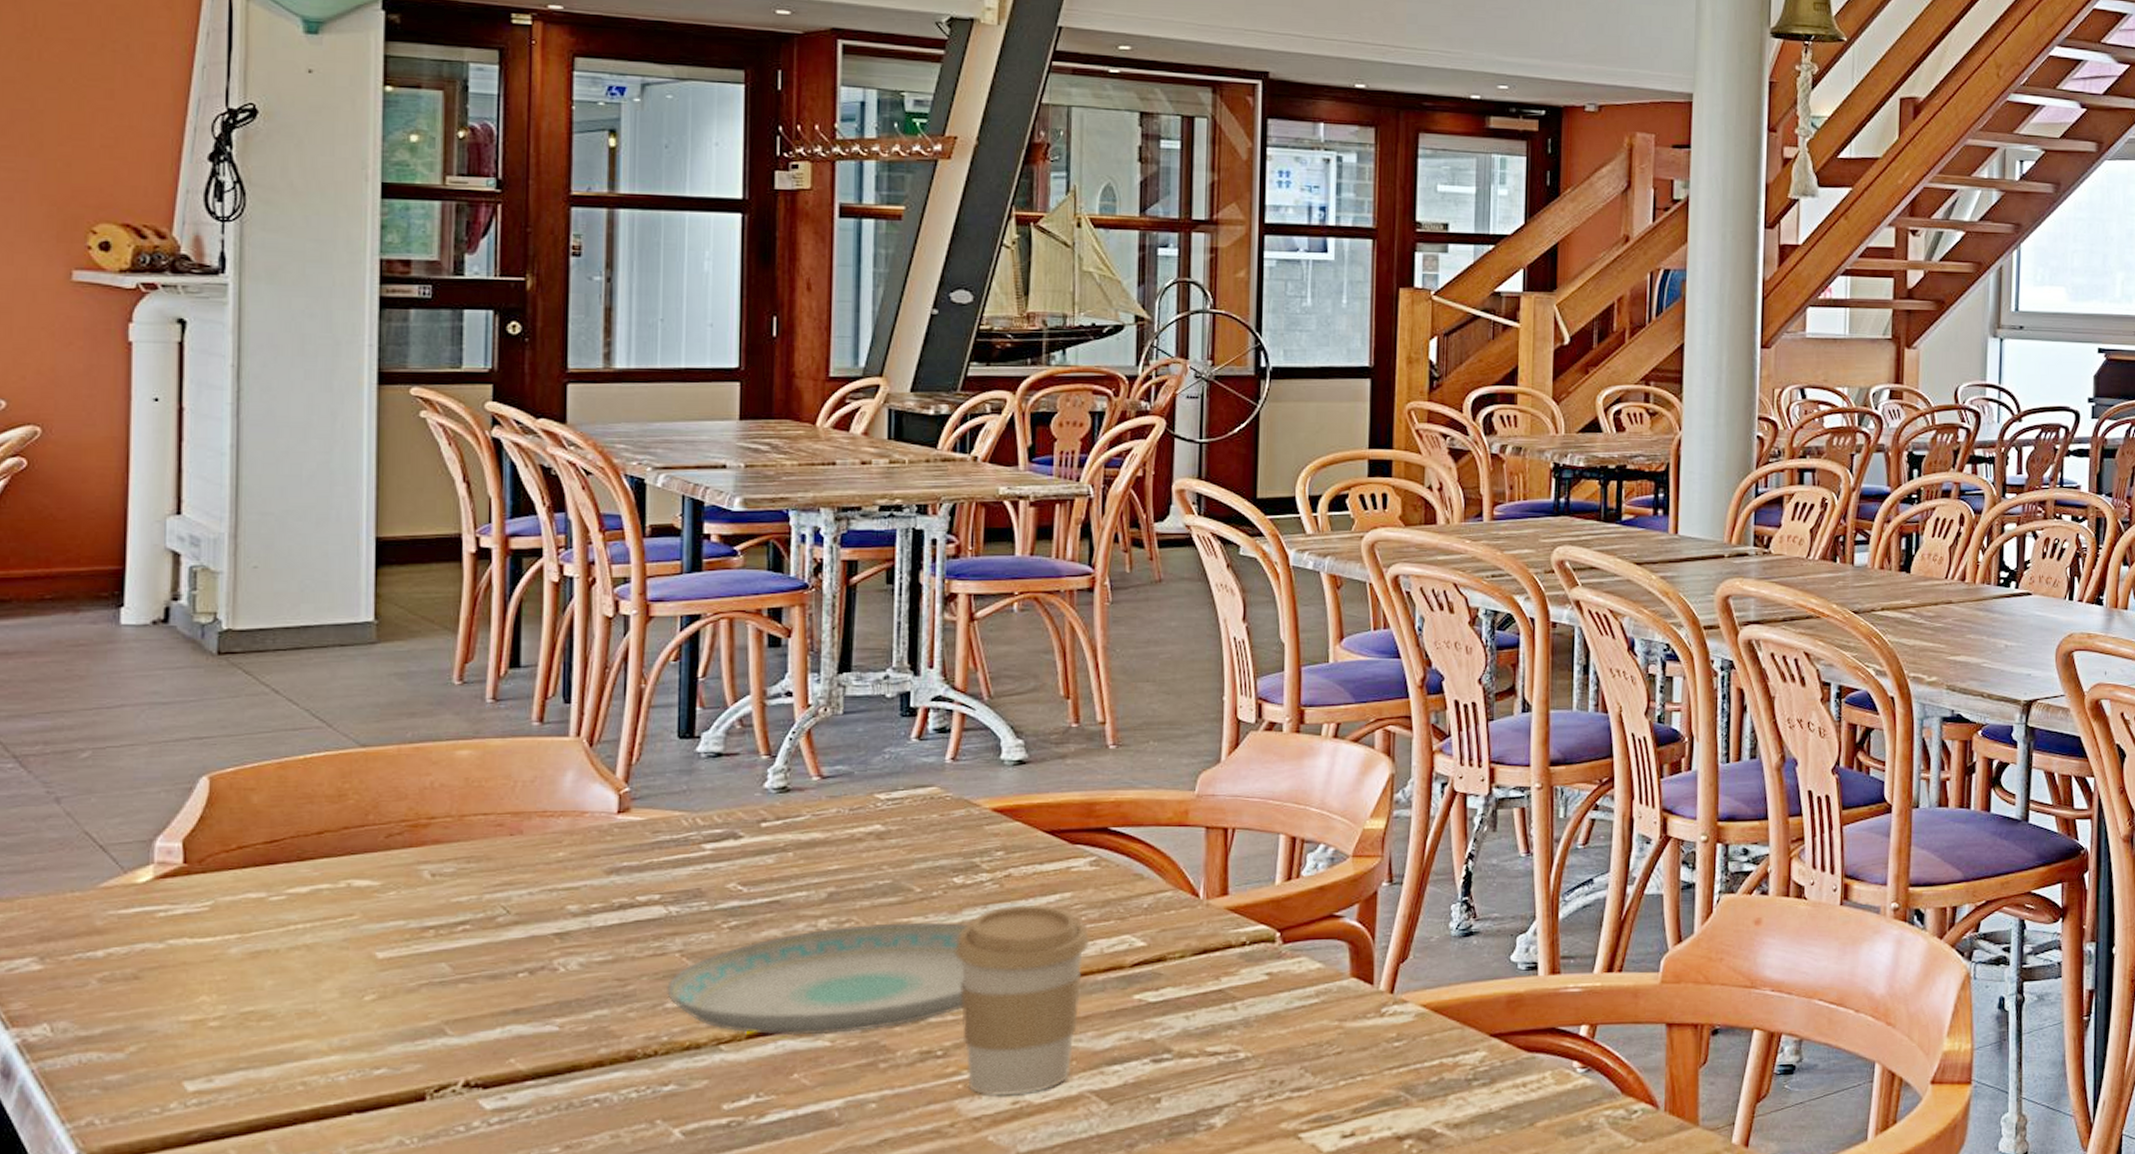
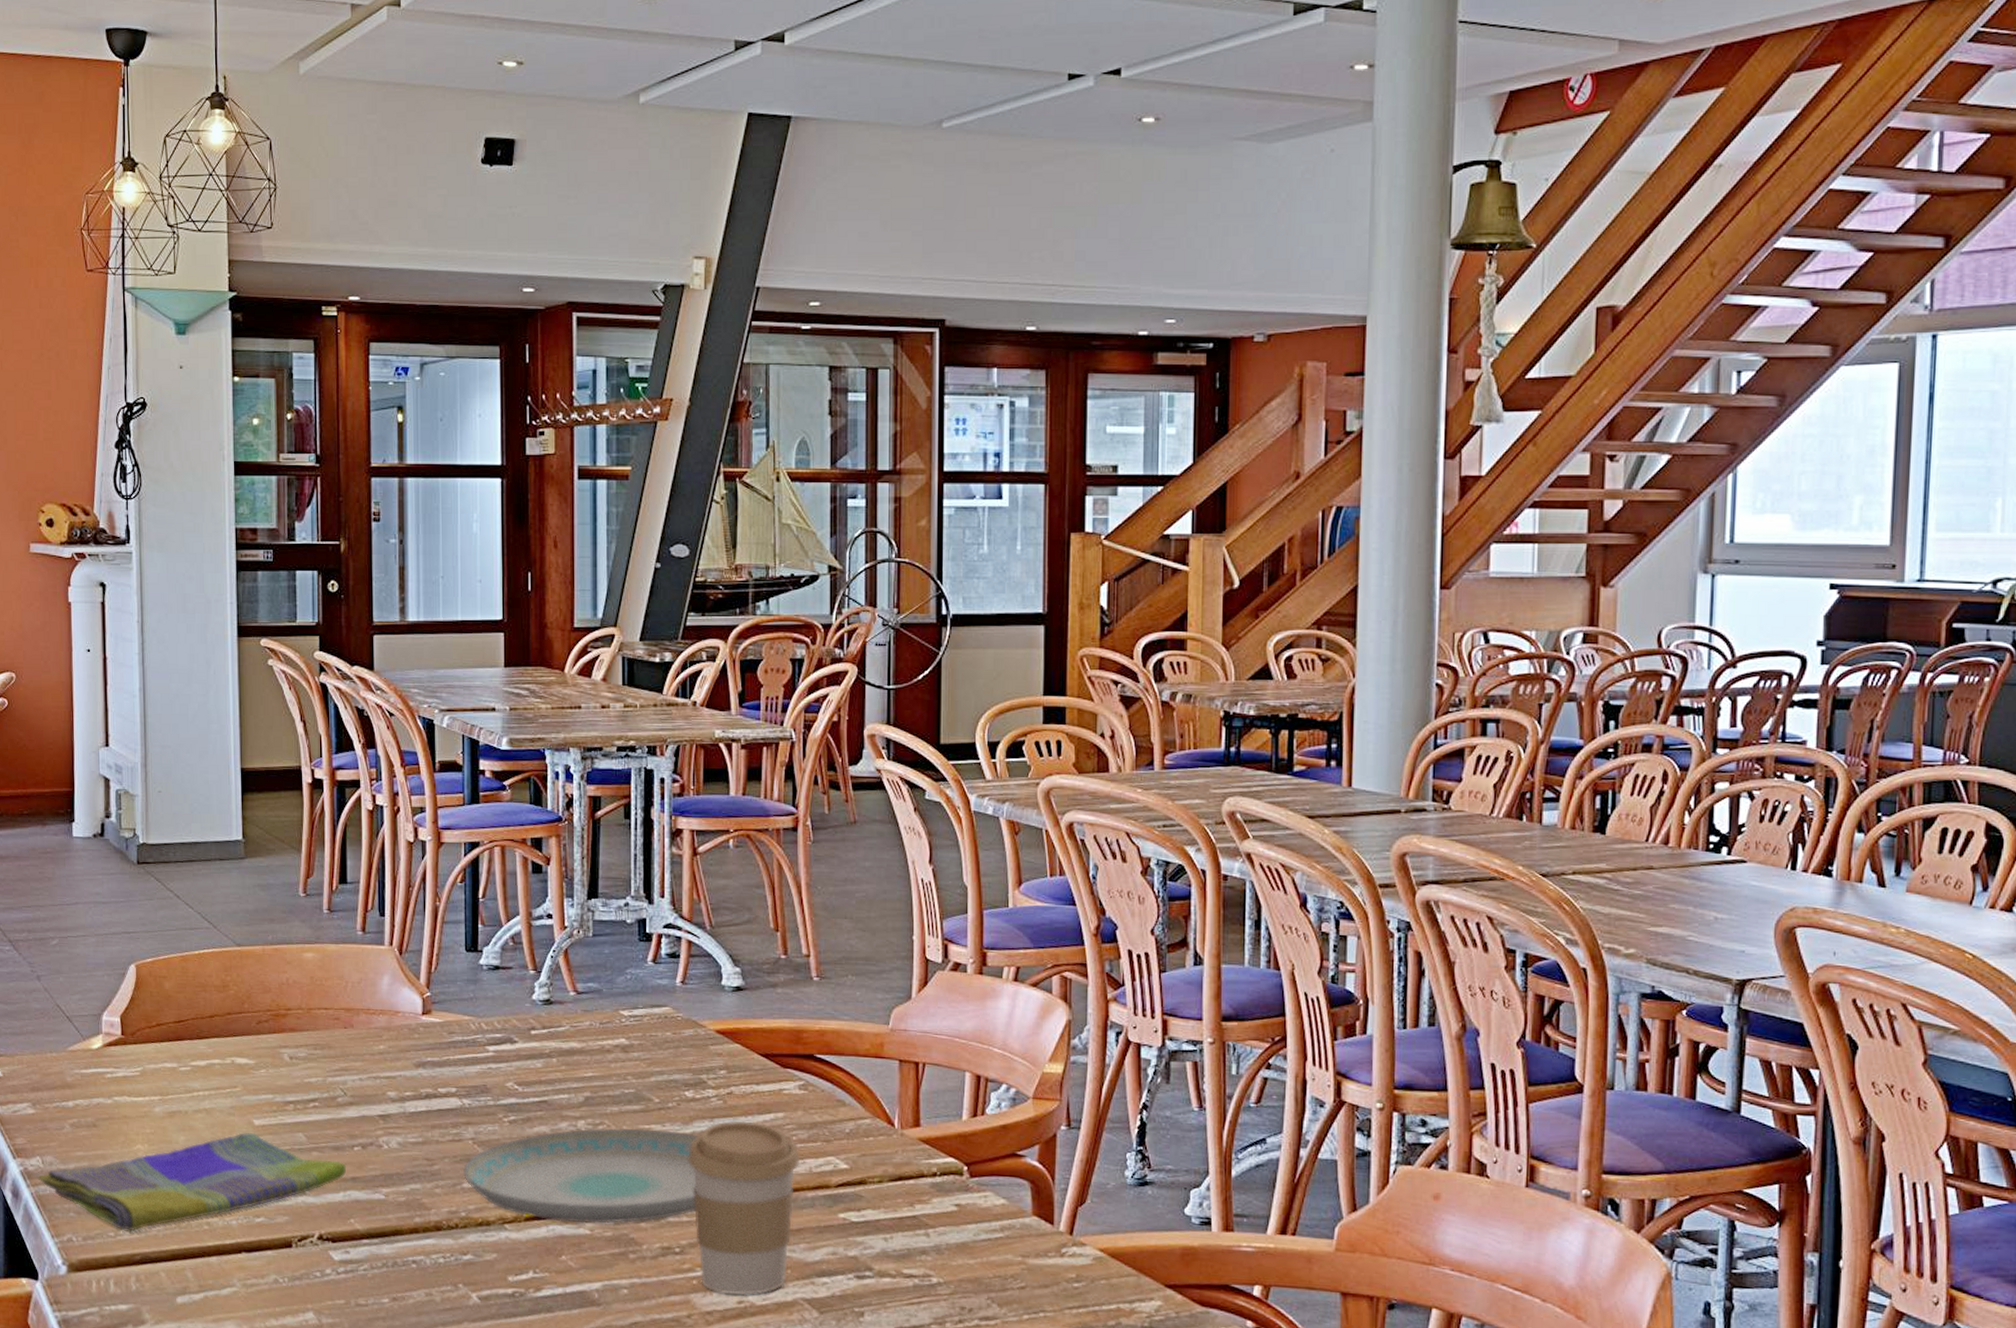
dish towel: none [42,967,506,1104] -> present [37,1132,346,1232]

